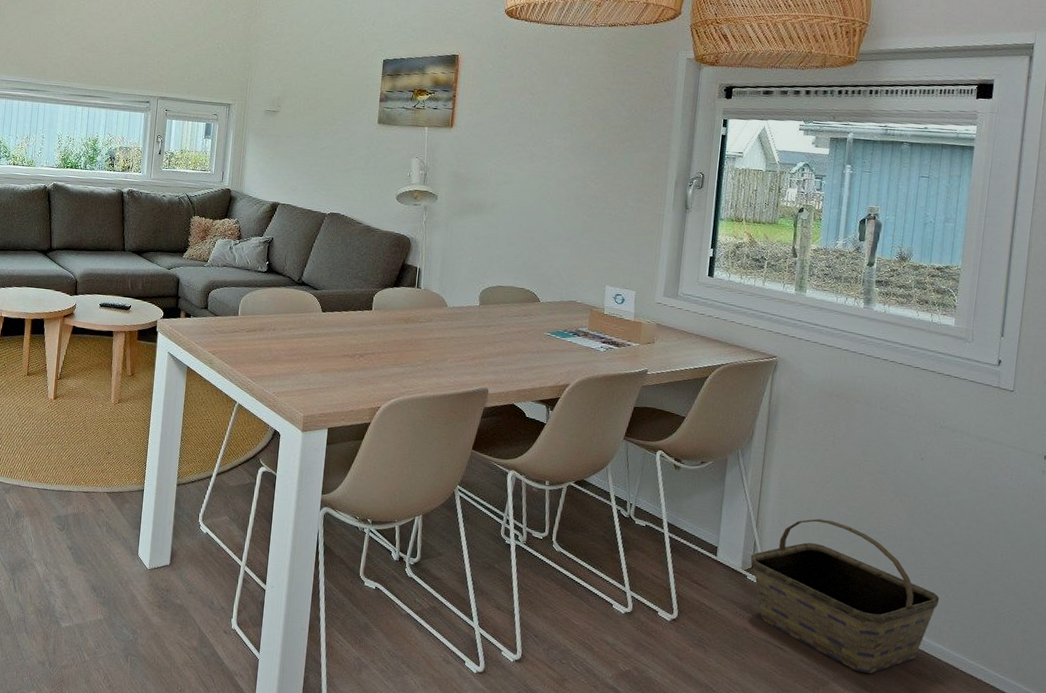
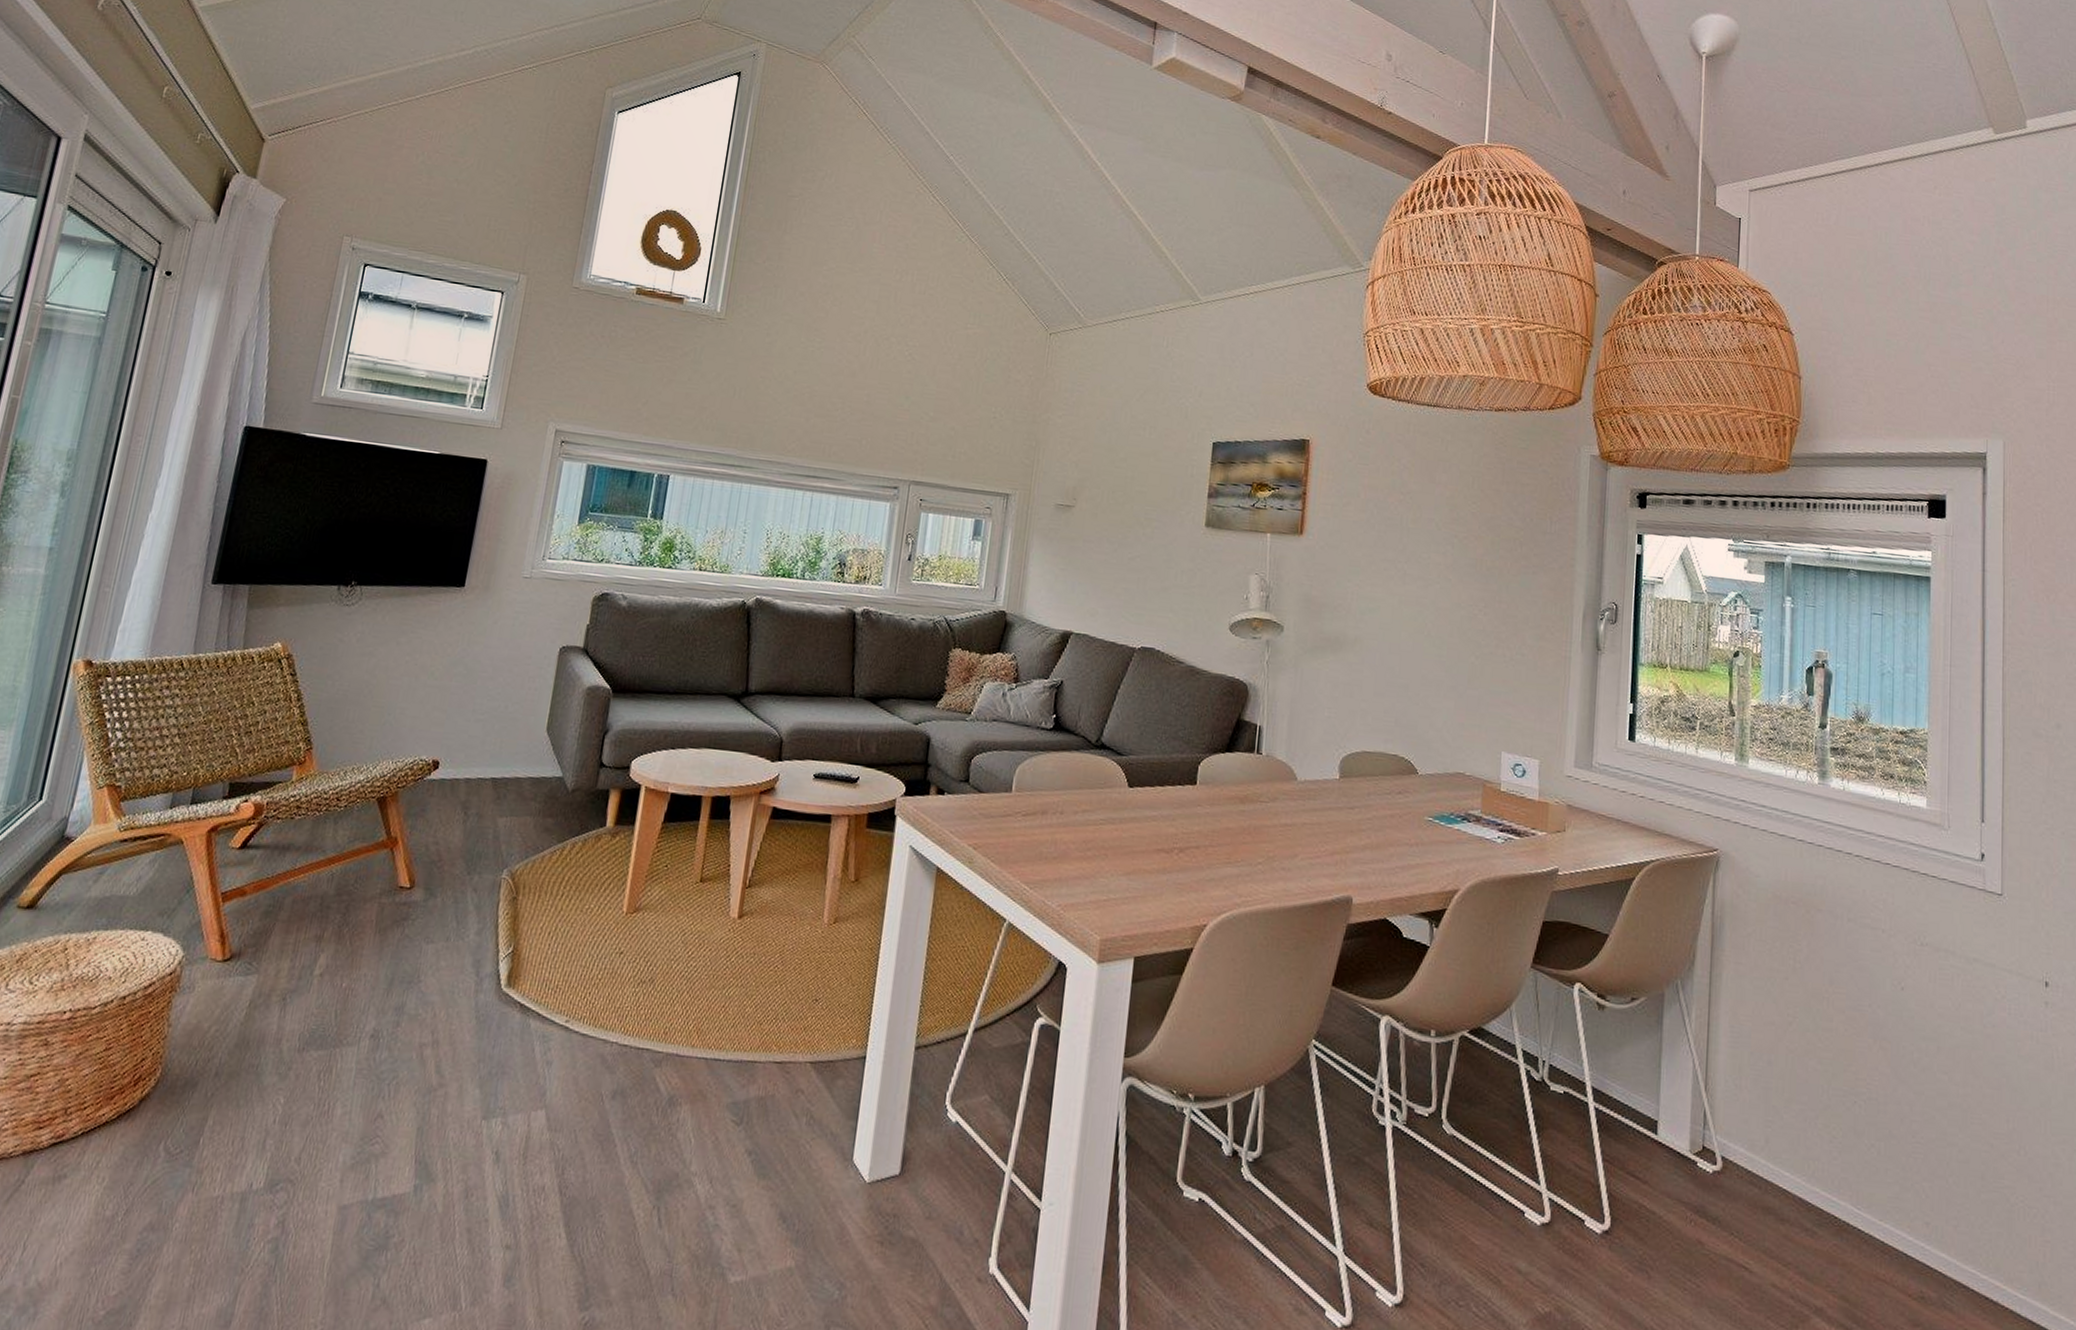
basket: present [750,518,940,674] -> none [1700,1076,1939,1300]

